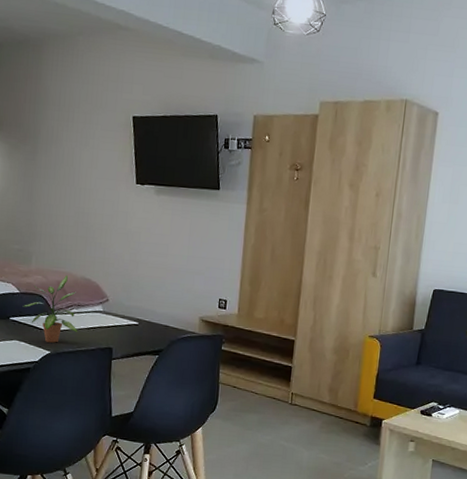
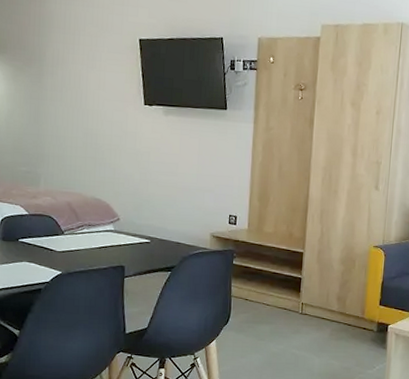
potted plant: present [22,275,78,343] -> none [31,196,90,263]

